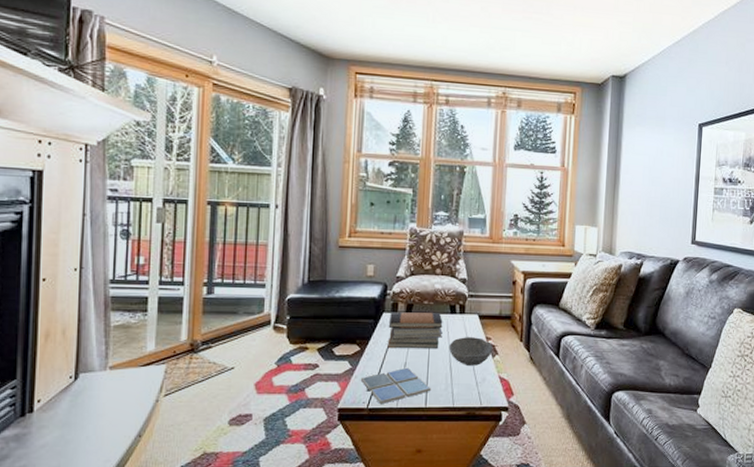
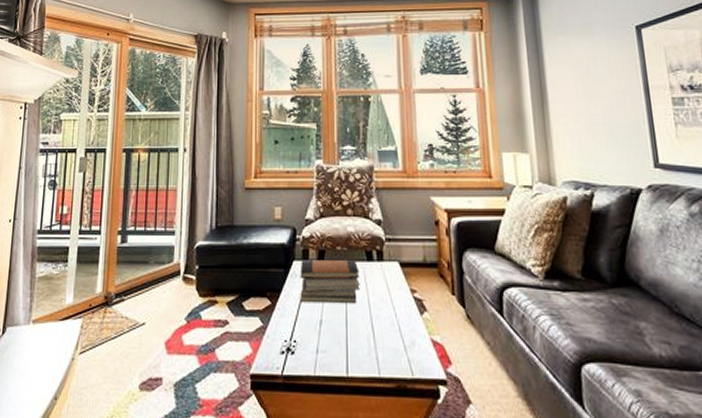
drink coaster: present [361,367,432,405] -> none [274,326,353,372]
bowl: present [449,337,492,366] -> none [369,289,419,325]

